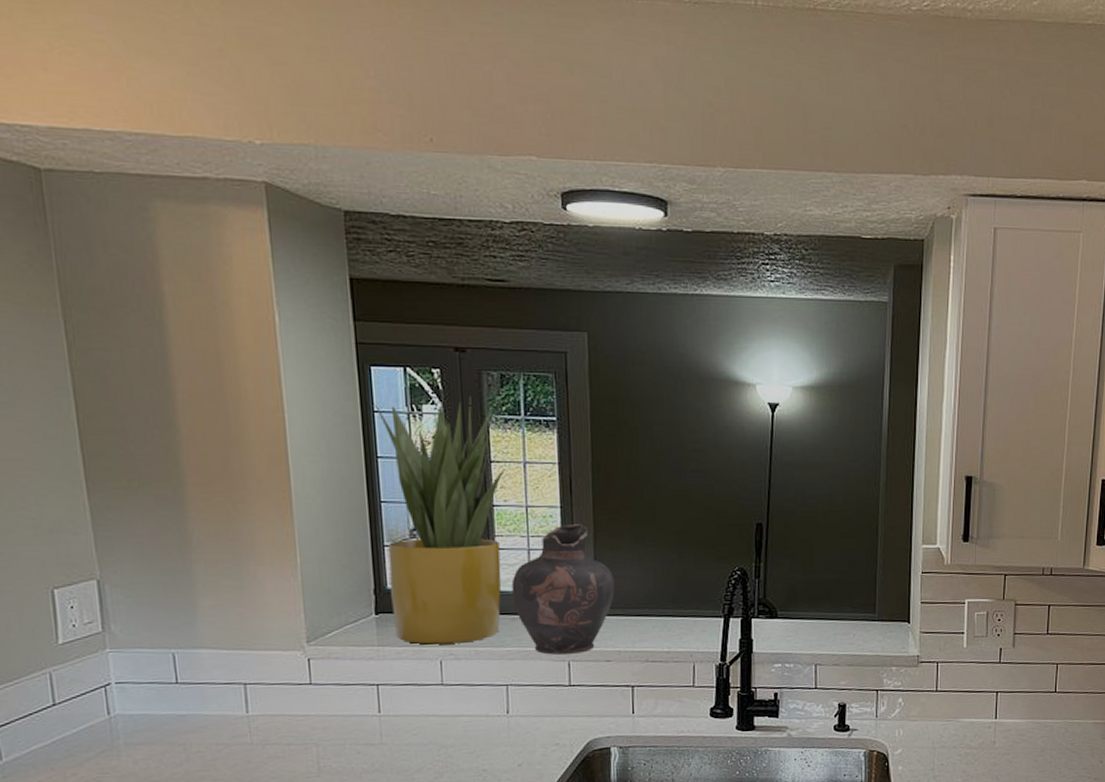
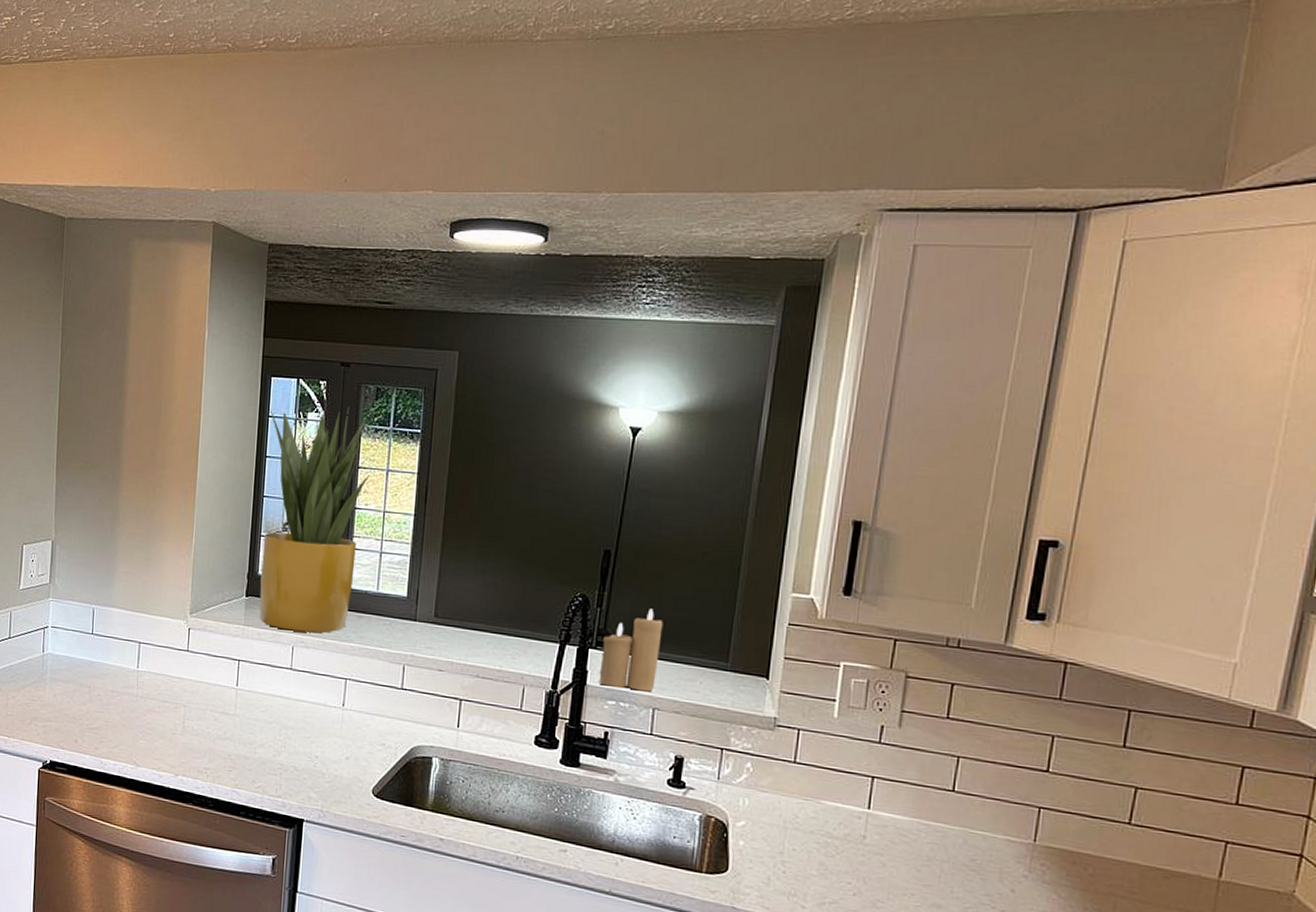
vase: present [511,524,615,656] -> none [361,532,456,659]
candle: none [764,574,817,652] -> present [599,608,663,692]

